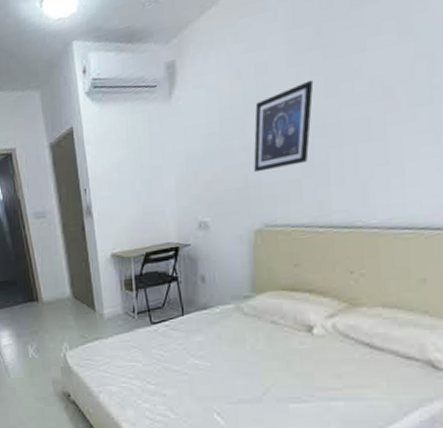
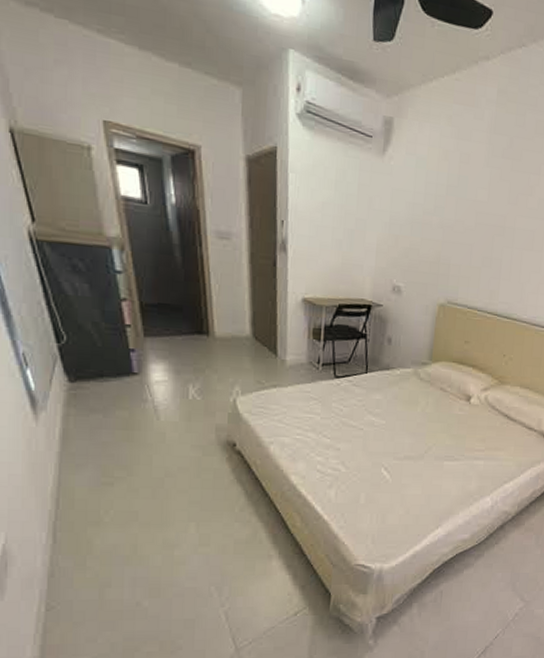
wall art: present [253,80,314,173] -> none [446,183,502,255]

